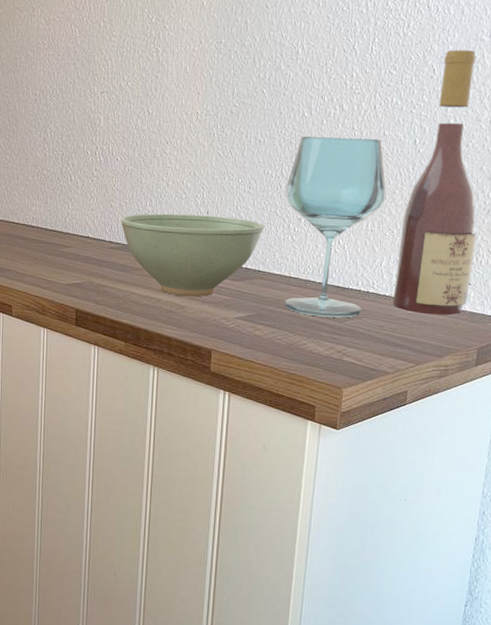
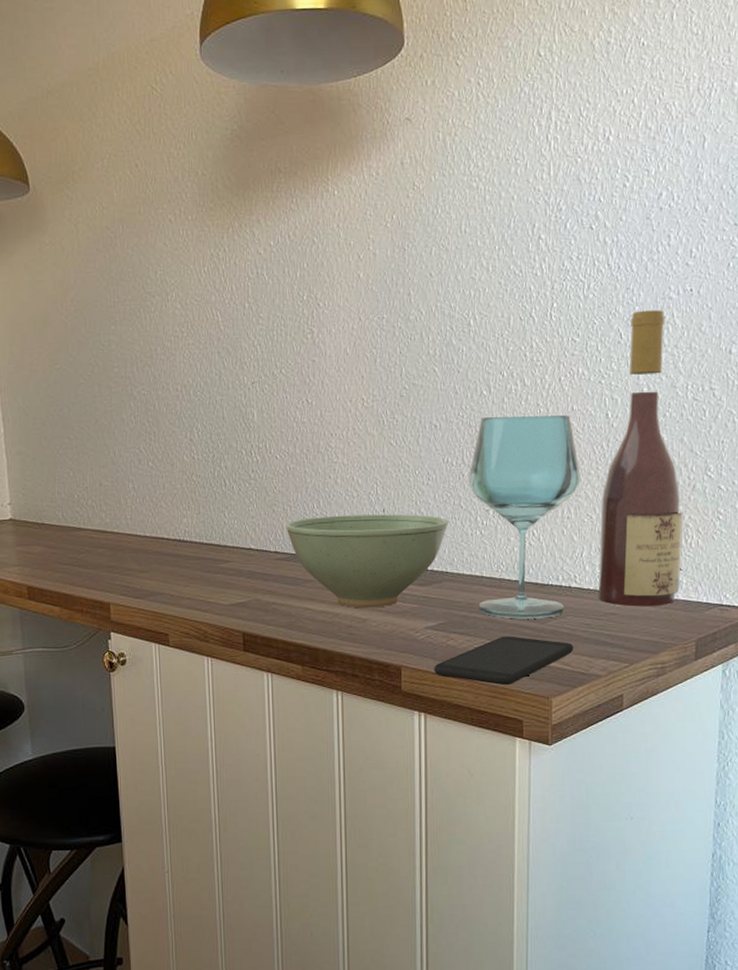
mobile phone: none [240,330,367,374] -> present [434,636,574,686]

